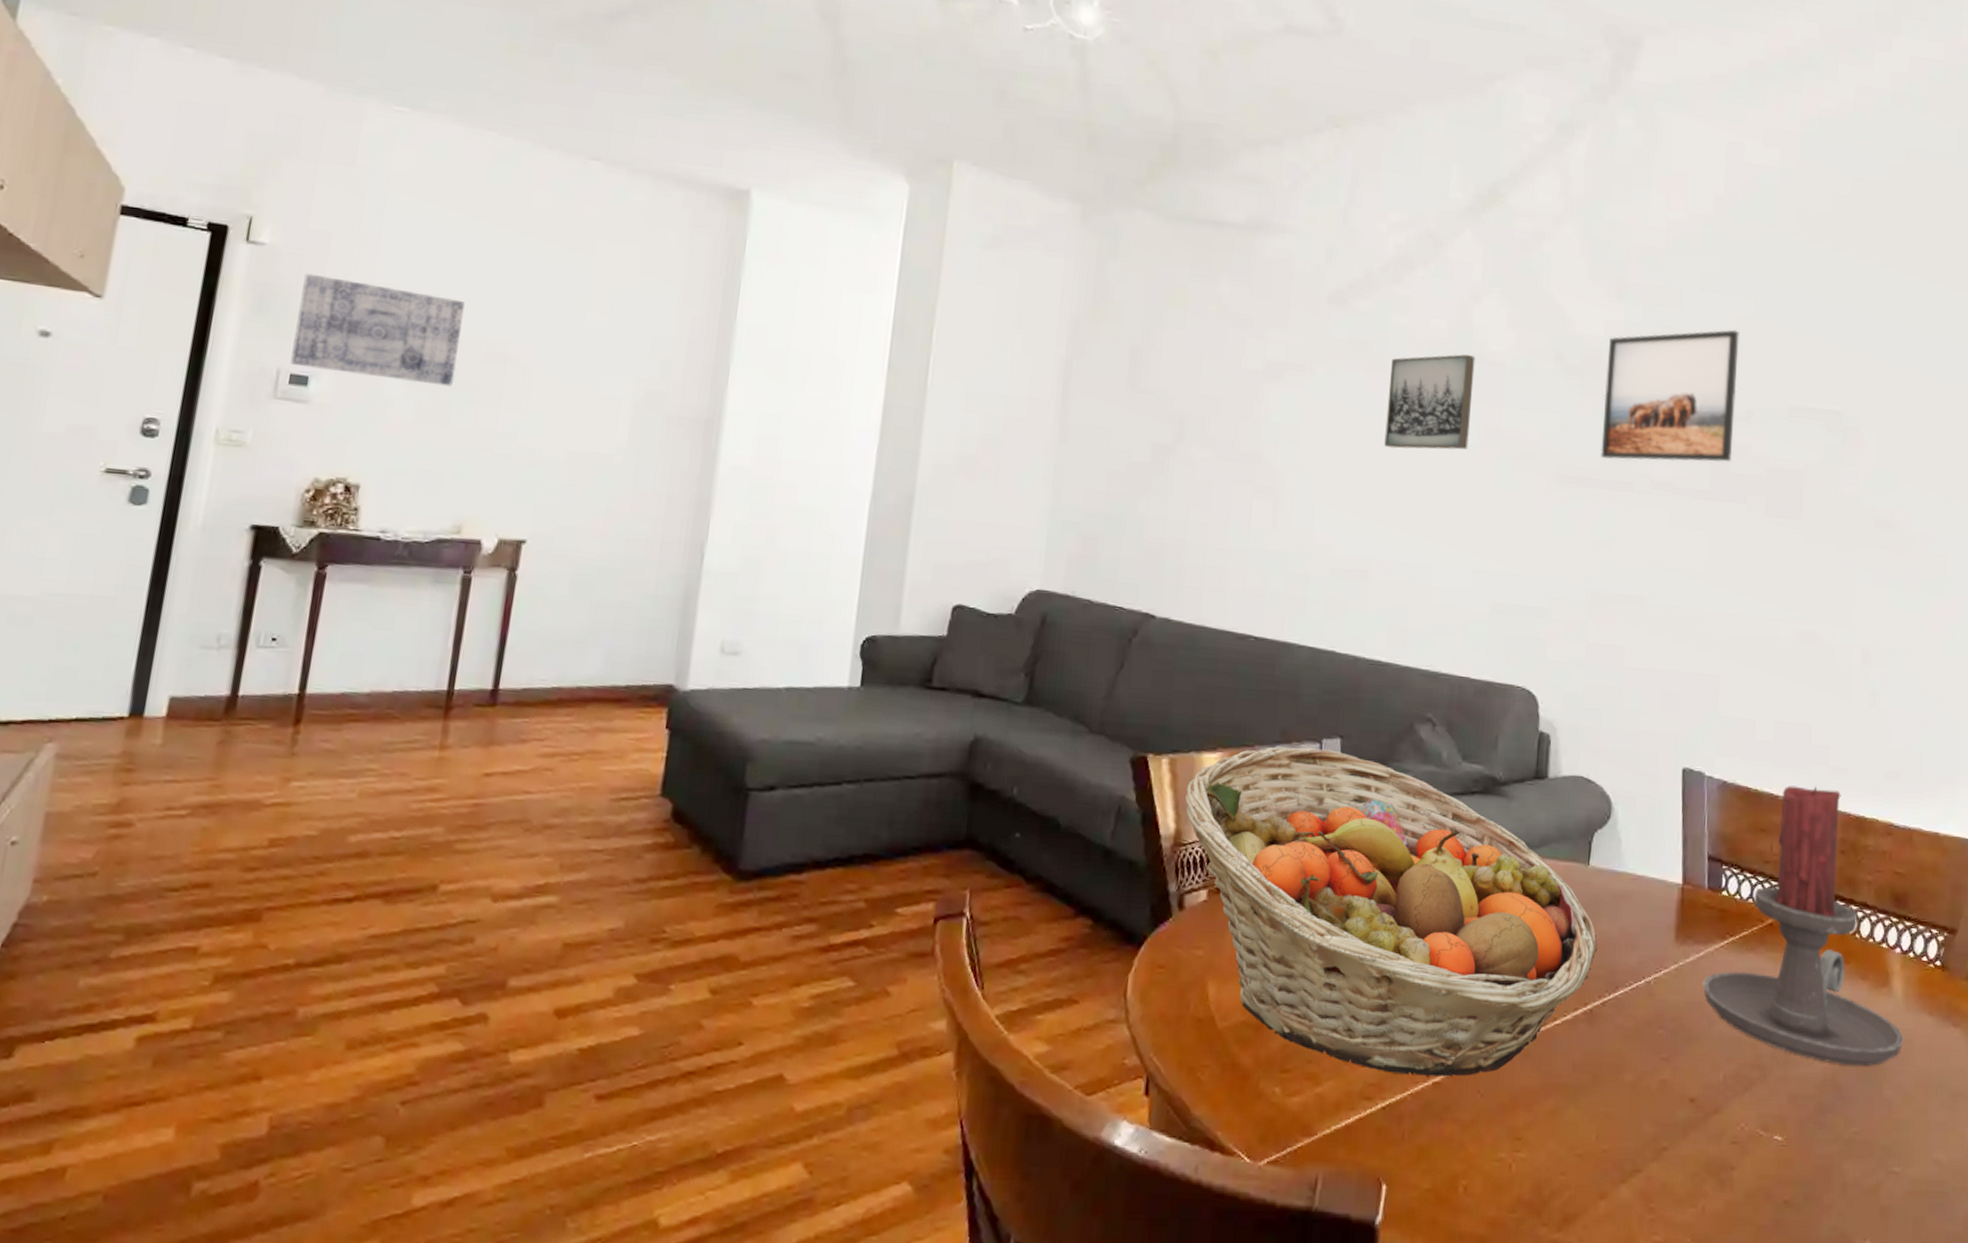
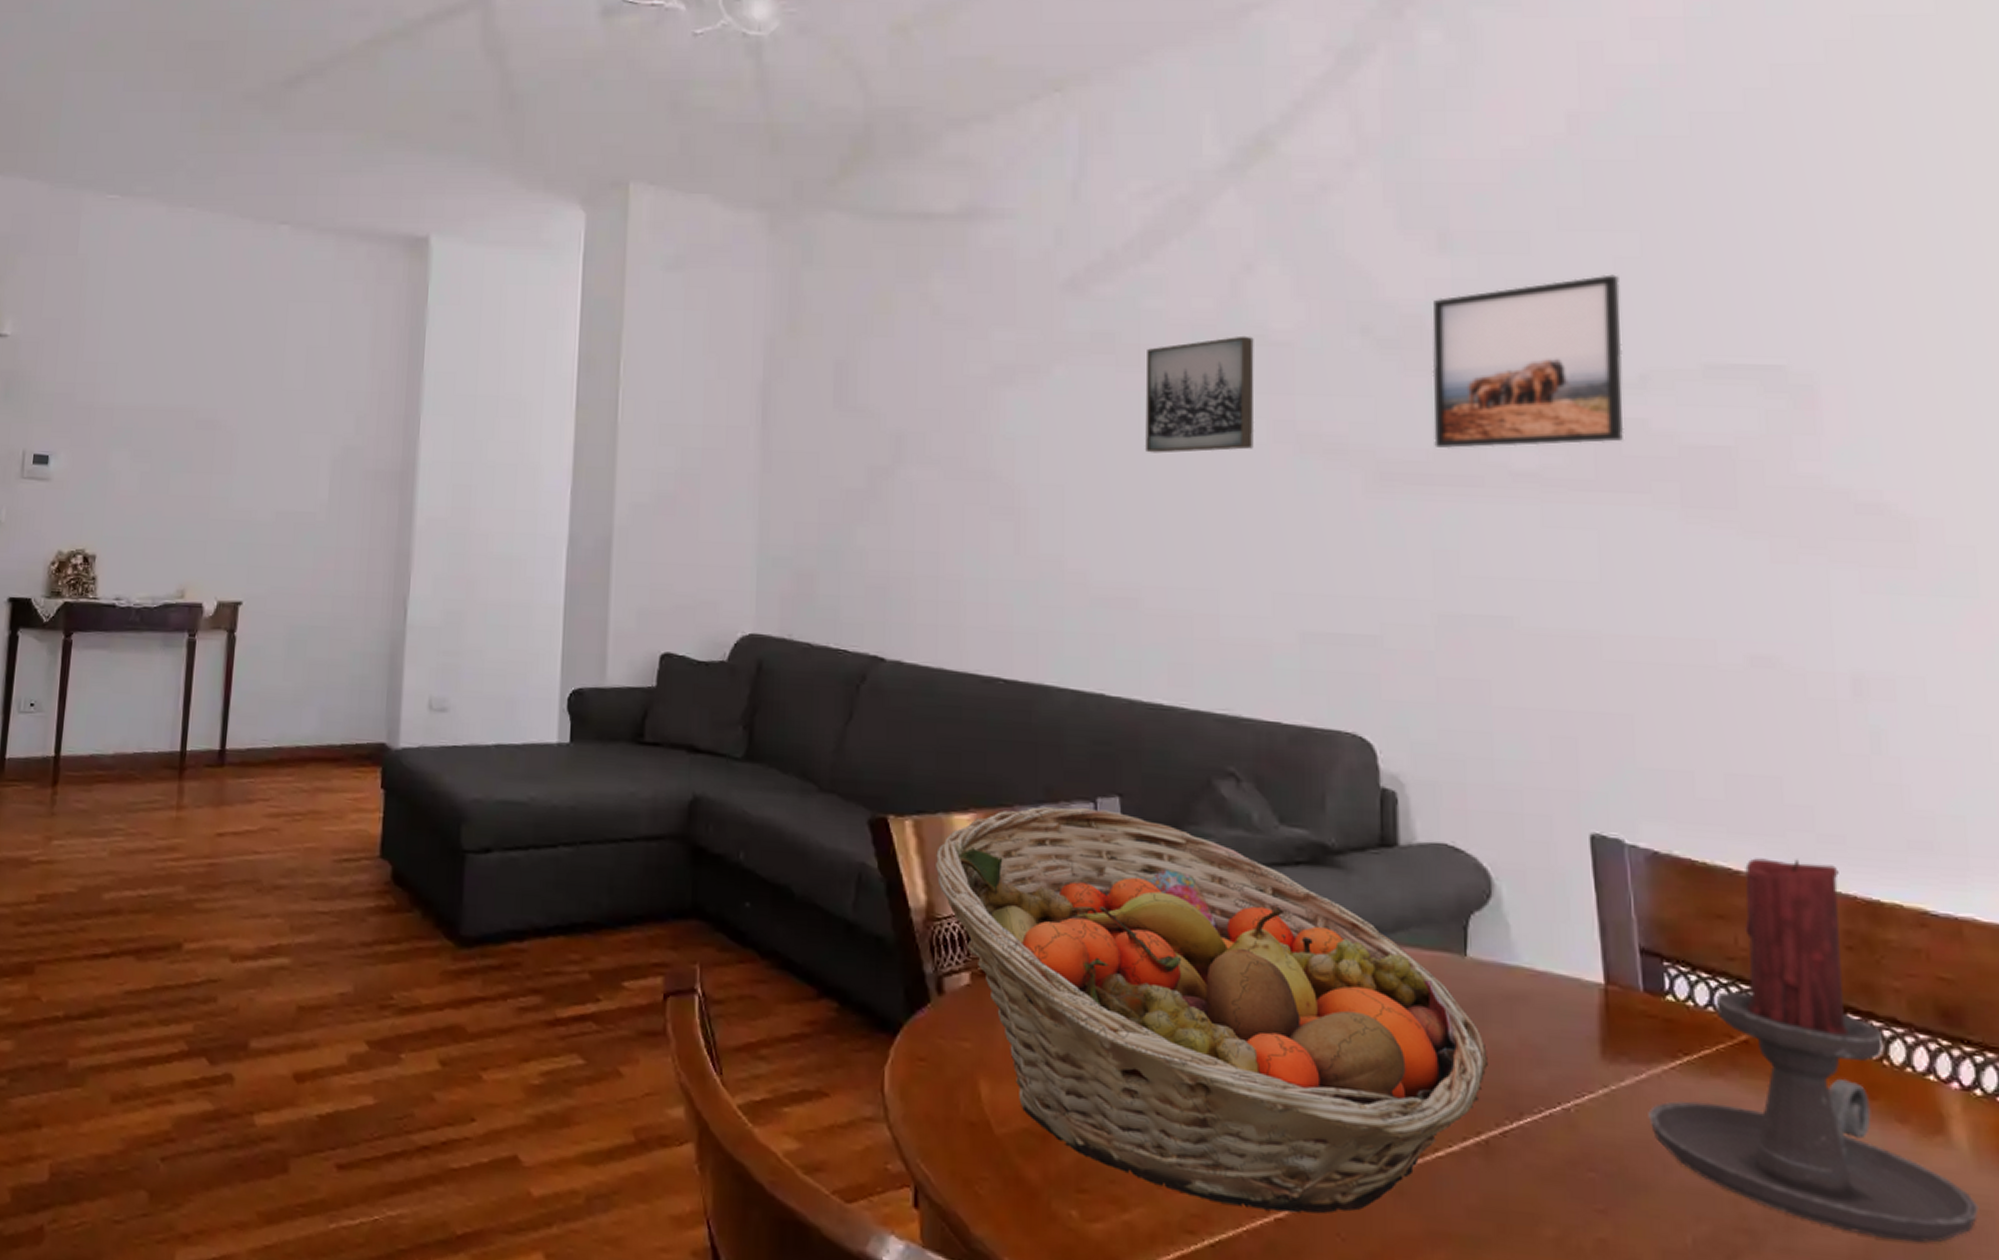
wall art: present [290,273,465,387] -> none [33,359,176,456]

